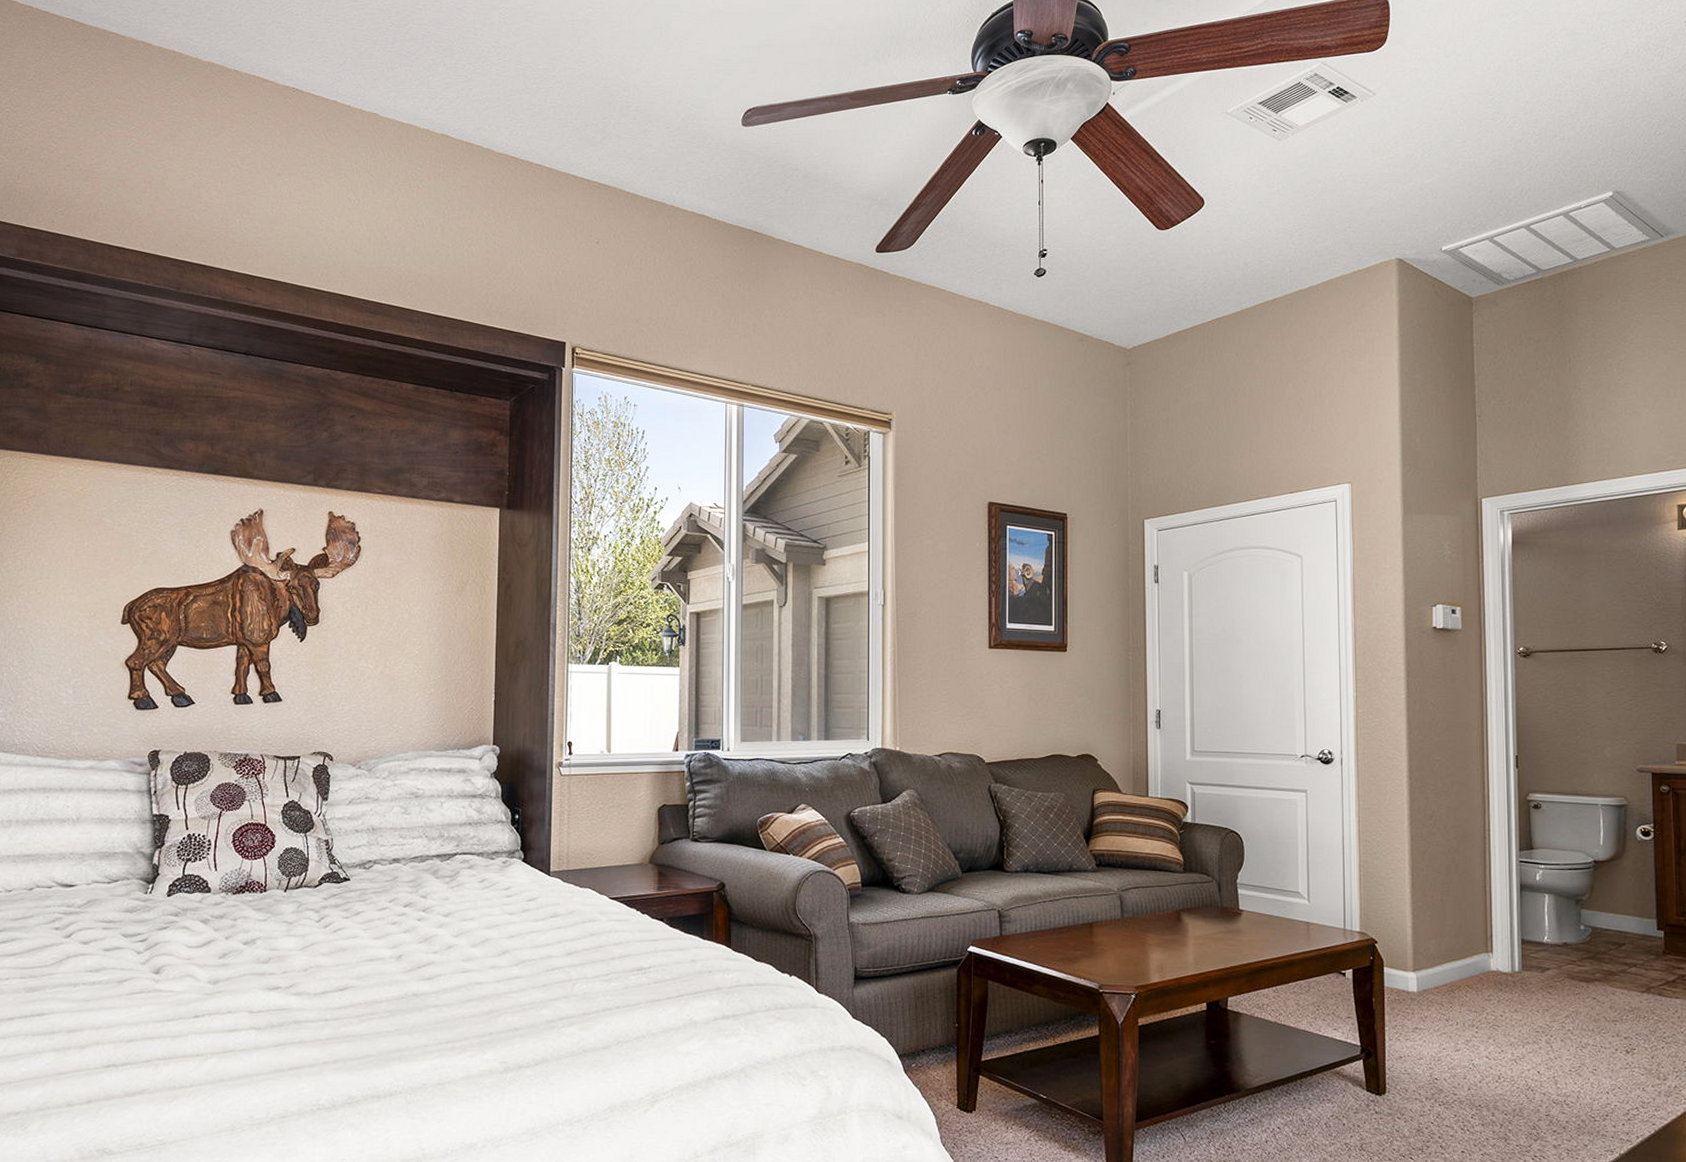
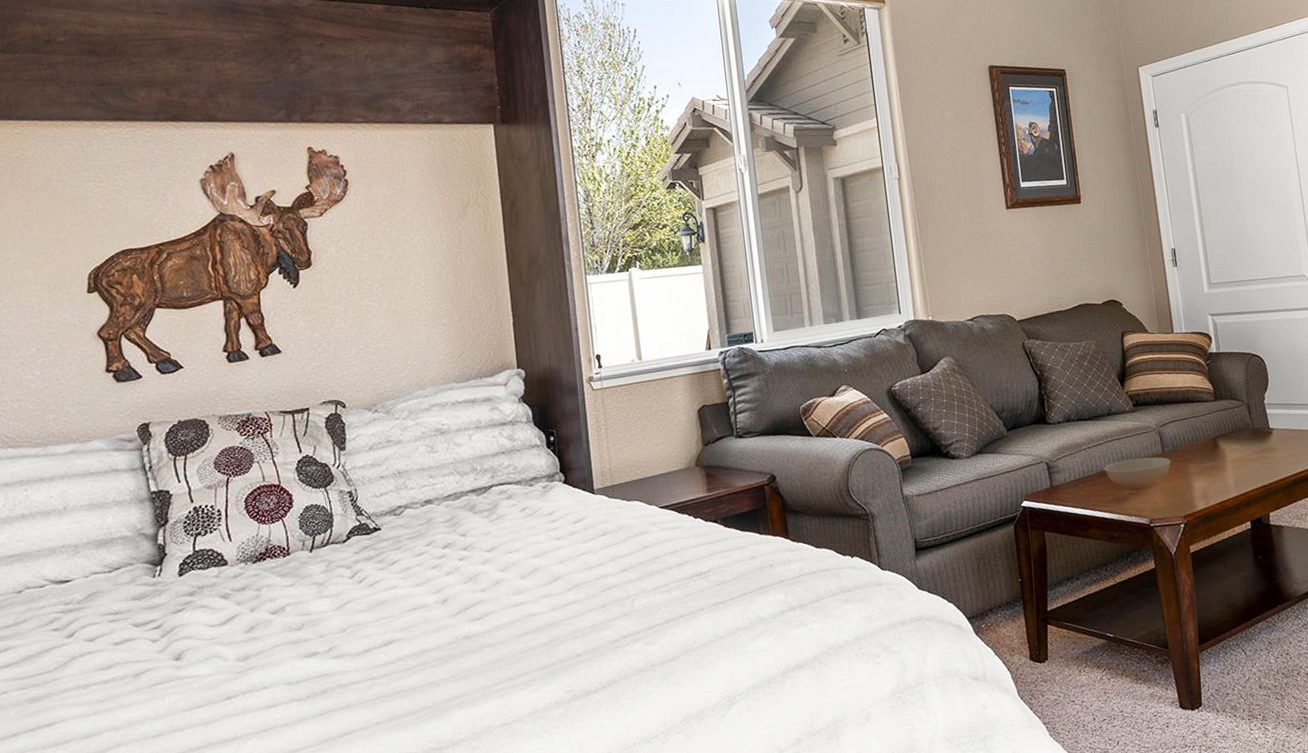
bowl: none [1057,919,1129,953] -> present [1103,457,1171,491]

